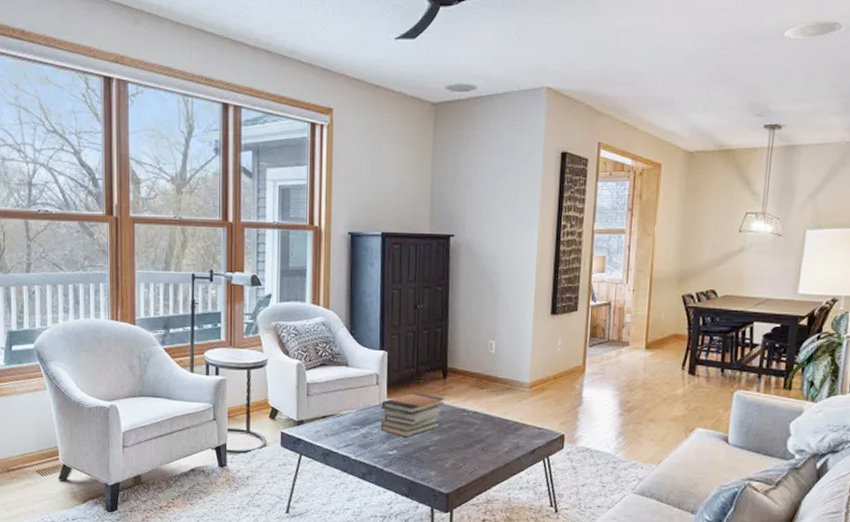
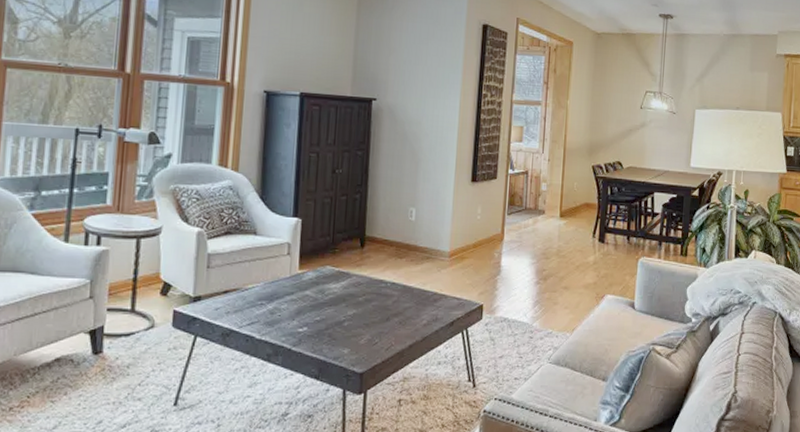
book stack: present [380,392,445,437] -> none [290,263,362,312]

